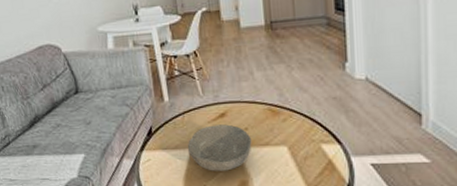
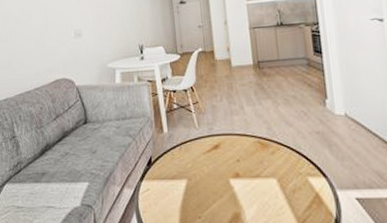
bowl: present [187,124,252,171] -> none [183,156,244,203]

